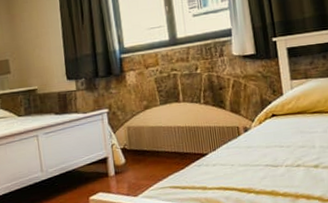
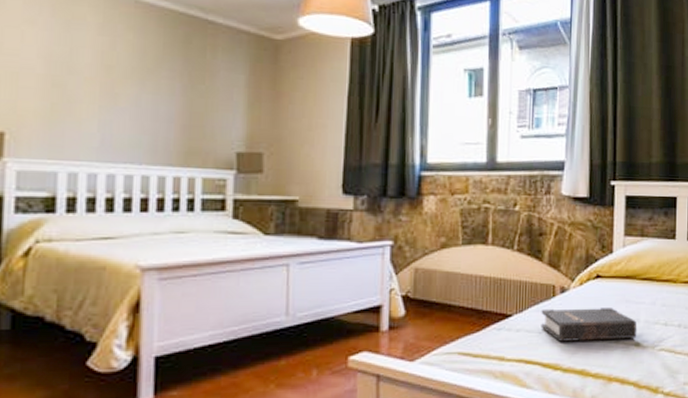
hardback book: none [230,139,315,171] -> present [541,308,638,342]

